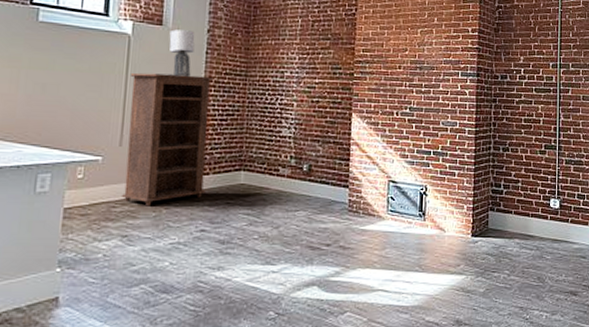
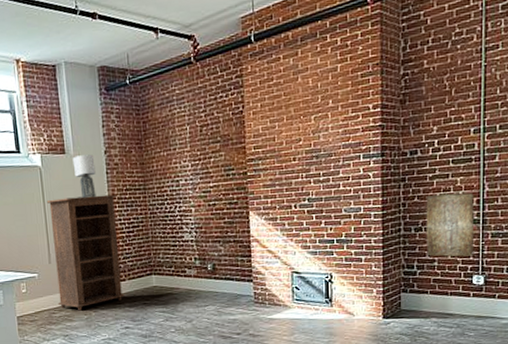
wall art: none [512,119,552,180] -> present [426,192,474,257]

